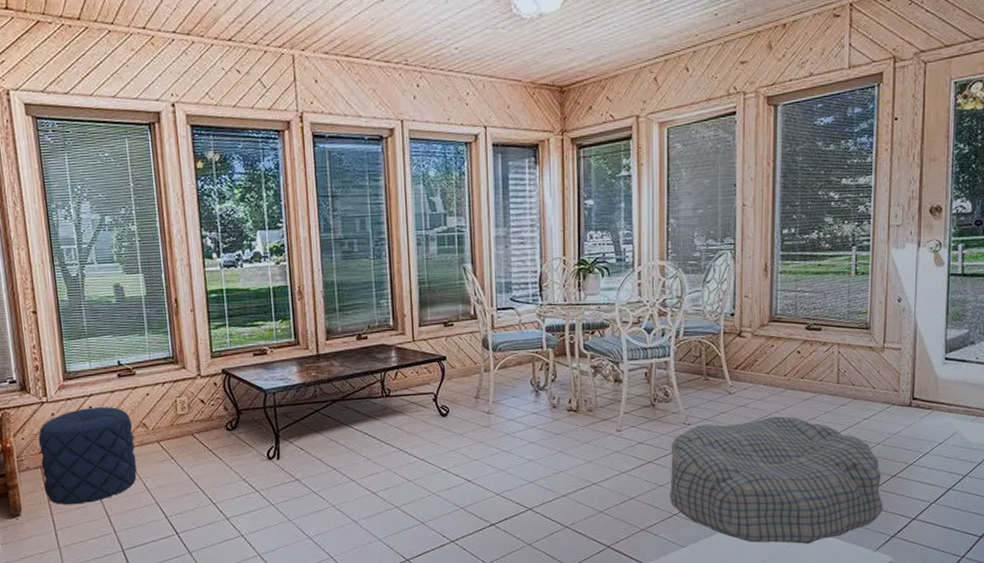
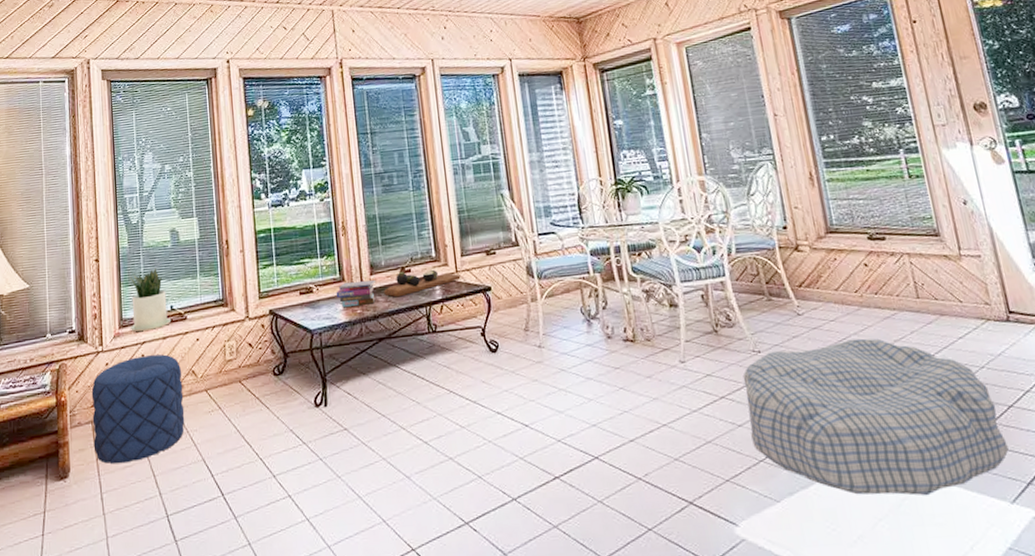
planter: none [71,323,119,385] -> present [129,268,172,333]
books: none [290,345,332,369] -> present [336,280,377,307]
decorative tray: none [339,338,417,363] -> present [384,270,461,298]

